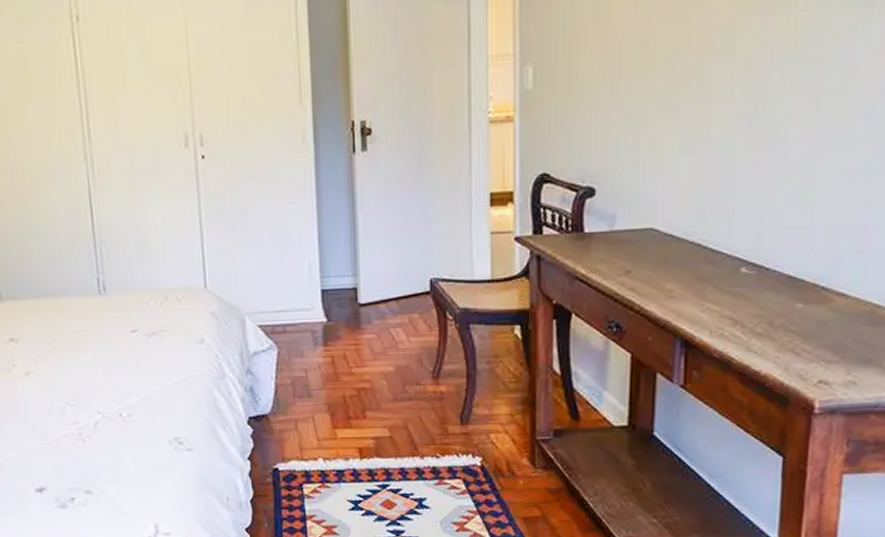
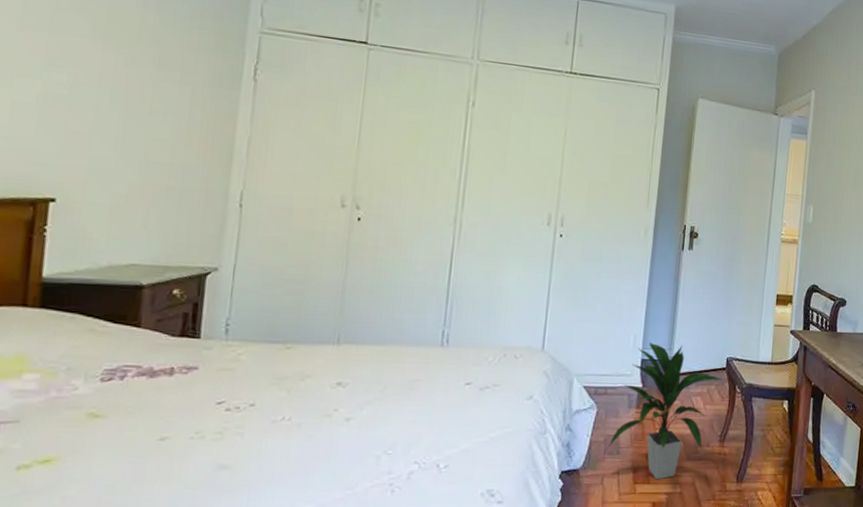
indoor plant: none [296,269,429,424] -> present [607,342,724,480]

